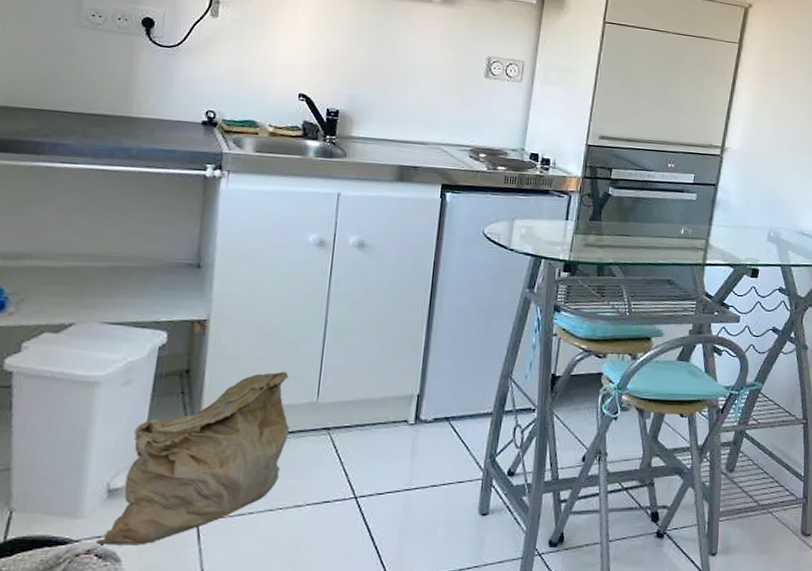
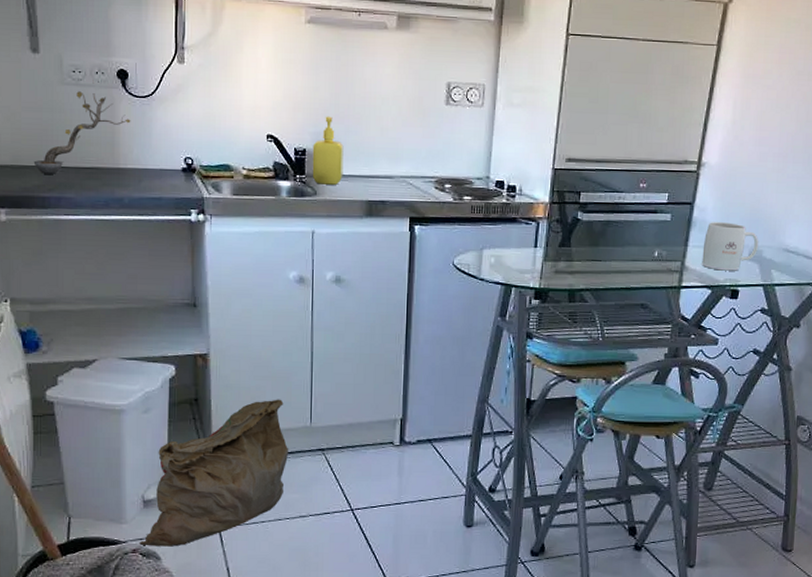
plant: none [31,25,151,120] -> present [33,80,131,175]
soap dispenser: none [343,80,379,148] -> present [312,116,344,185]
mug: none [725,203,777,251] -> present [702,222,759,271]

